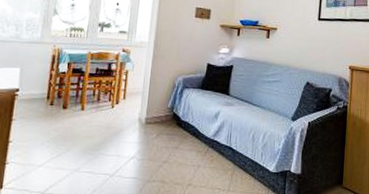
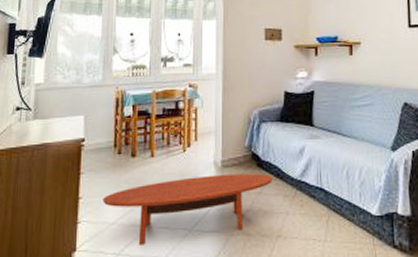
coffee table: none [32,129,190,186] -> present [103,173,273,245]

